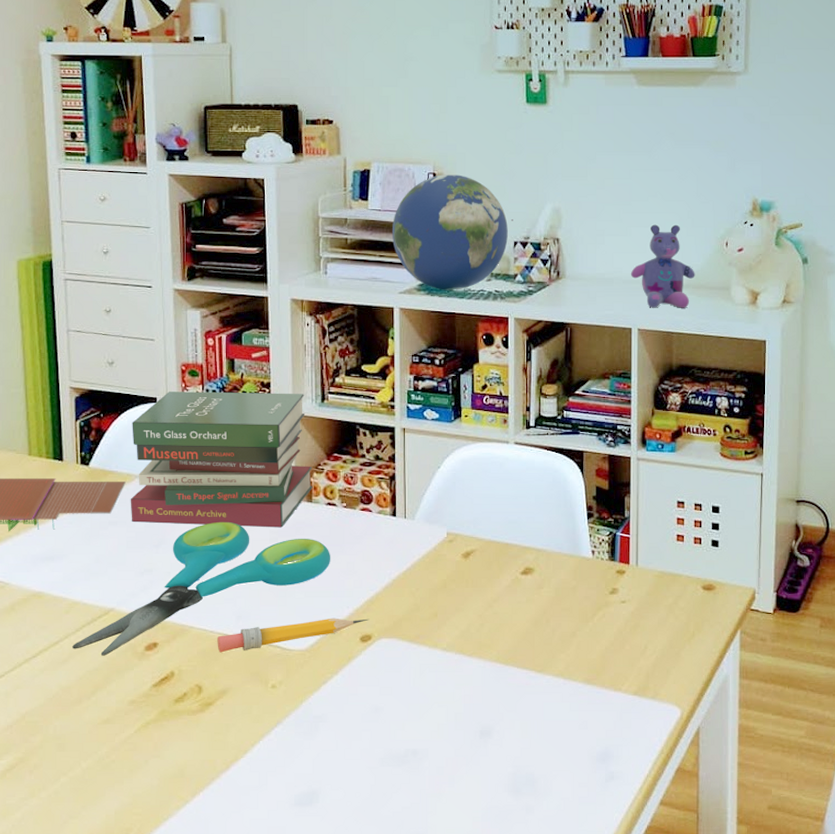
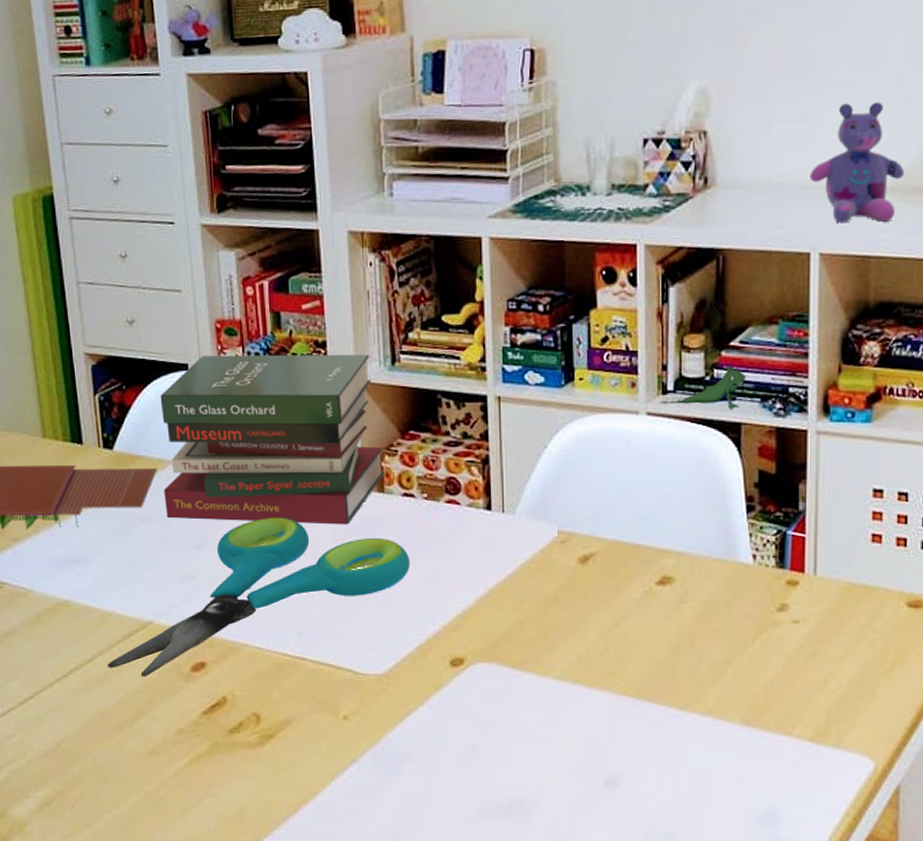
pencil: present [217,618,370,653] -> none [275,636,461,676]
globe: present [392,174,513,290] -> none [477,49,642,211]
toy dinosaur: none [540,409,586,441] -> present [682,366,745,409]

